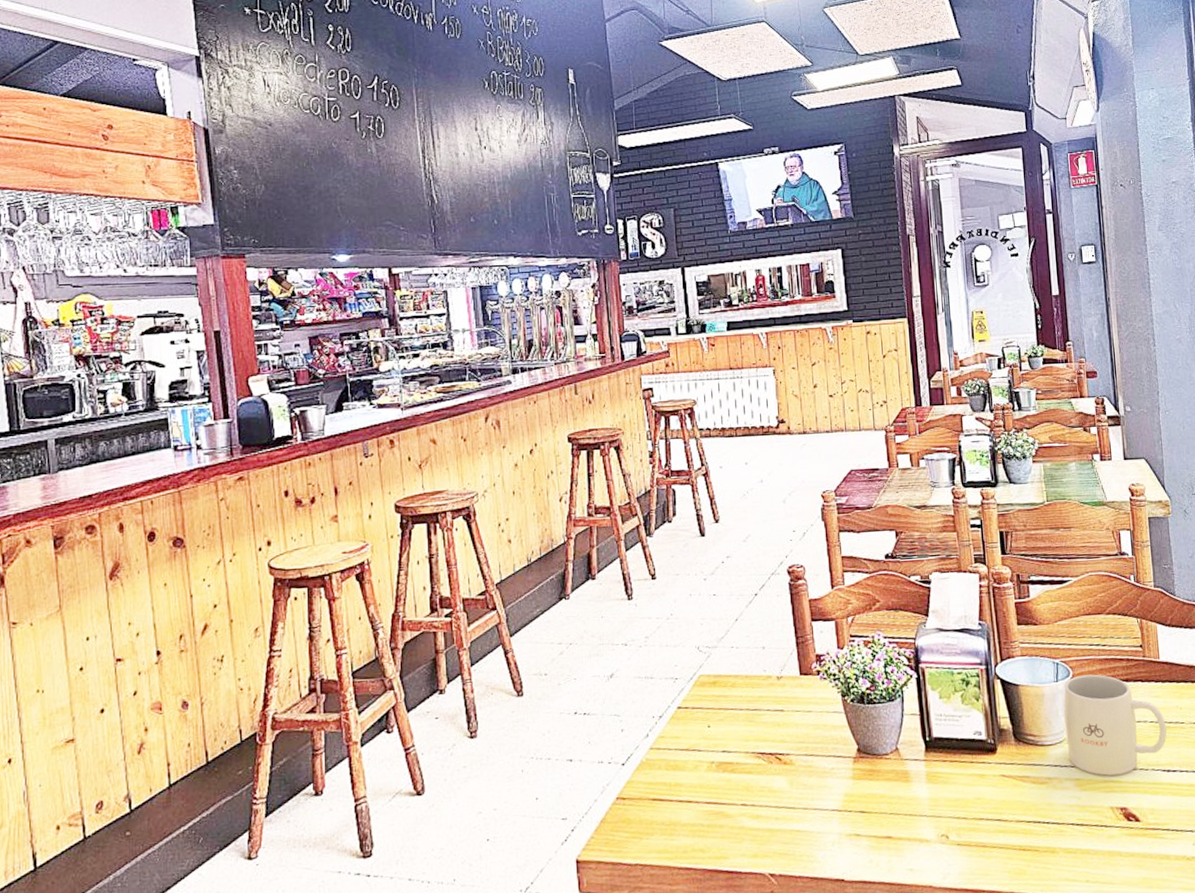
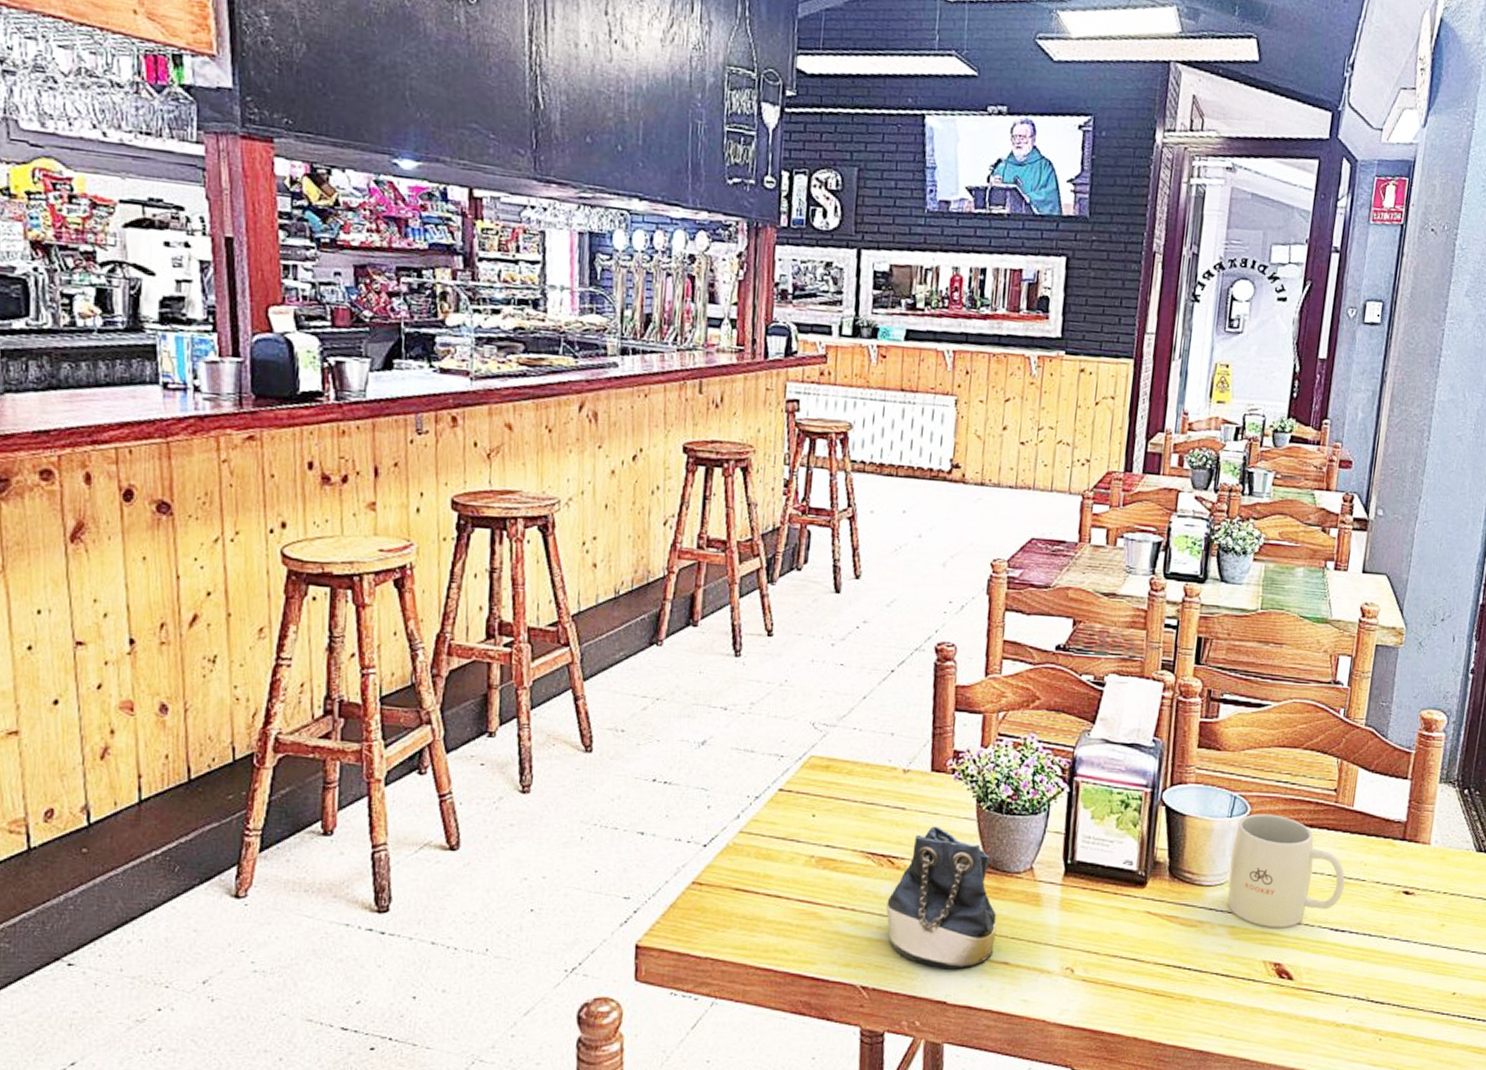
handbag: none [780,722,877,850] -> present [886,826,997,970]

